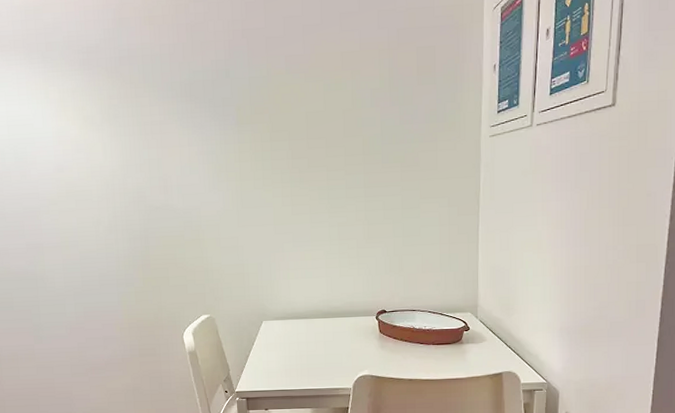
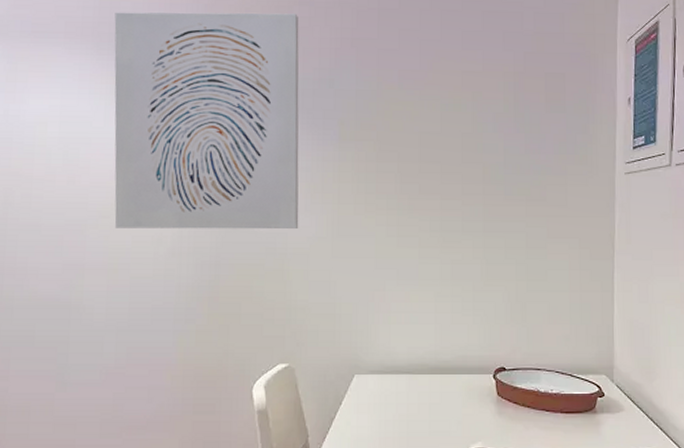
wall art: none [39,10,209,213] -> present [114,12,299,230]

